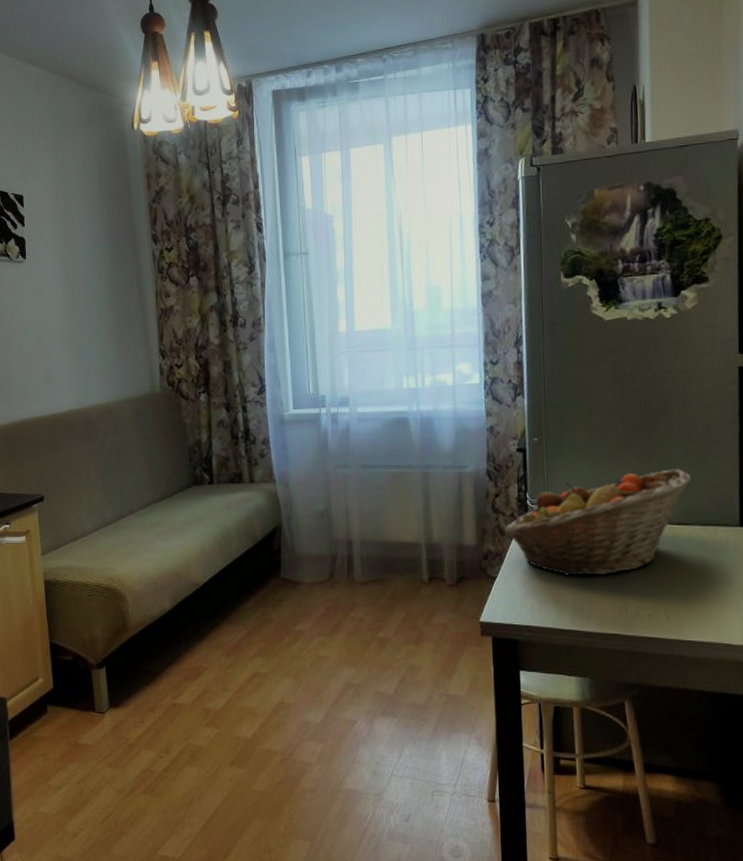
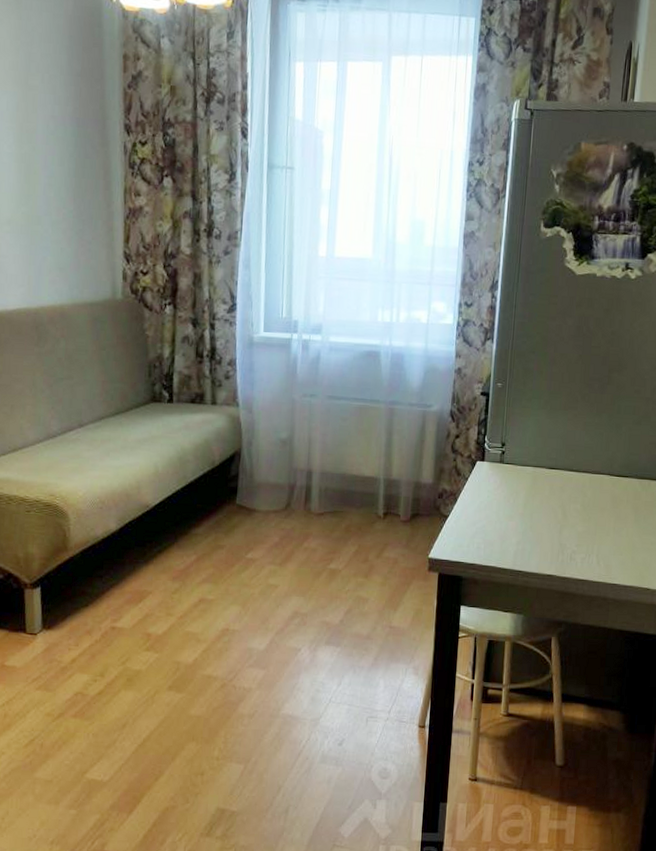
fruit basket: present [504,469,692,576] -> none [460,424,635,519]

